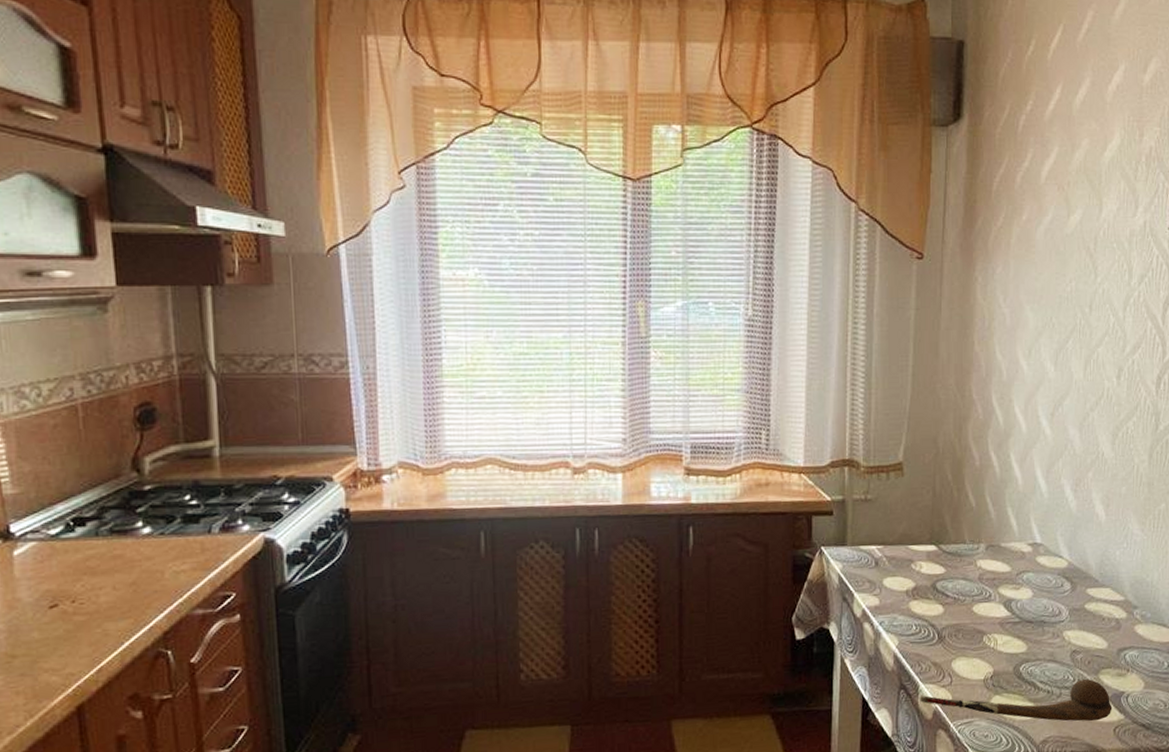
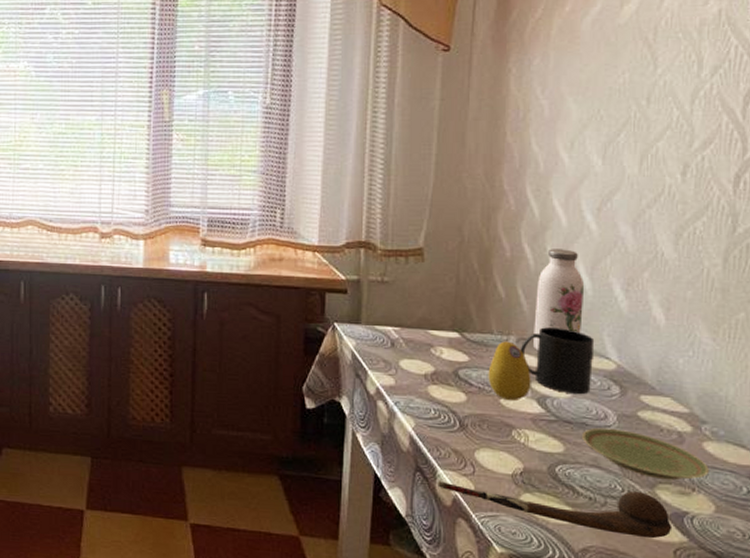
fruit: none [962,549,999,607] -> present [488,341,531,400]
mug: none [989,531,1050,595] -> present [520,327,595,395]
water bottle: none [1000,455,1041,556] -> present [533,249,584,350]
plate: none [1041,623,1139,665] -> present [582,427,709,480]

